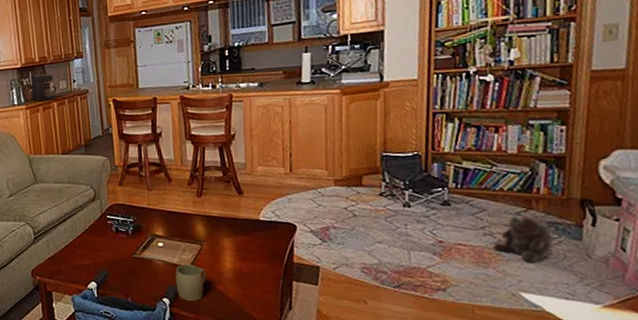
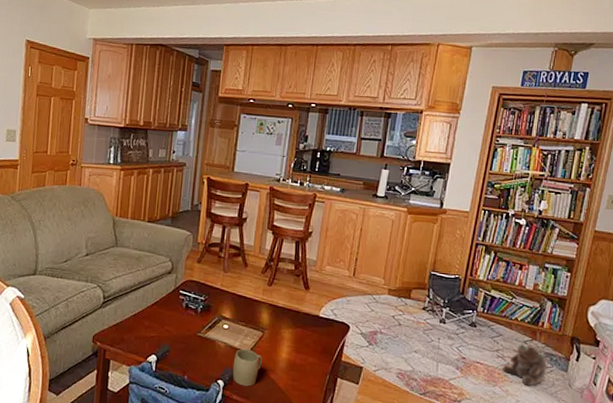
coffee maker: present [31,73,57,102] -> none [128,137,155,166]

